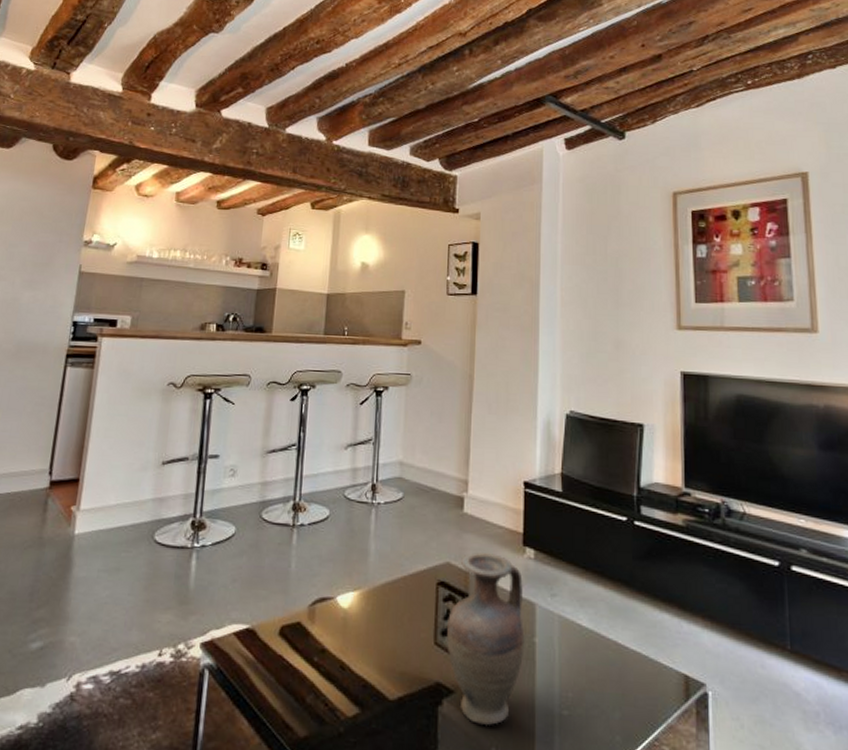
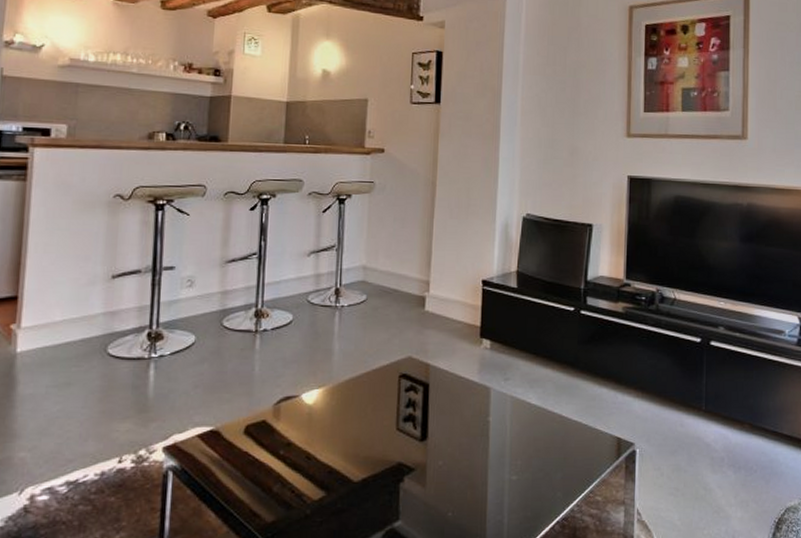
vase: present [445,552,525,726] -> none [407,345,480,496]

